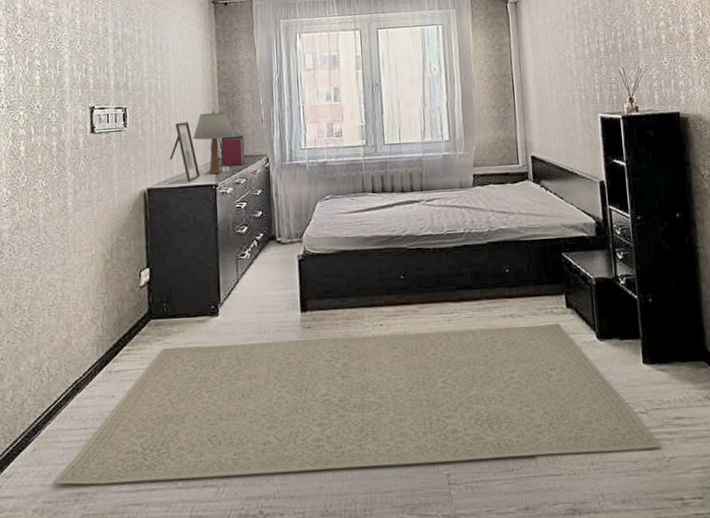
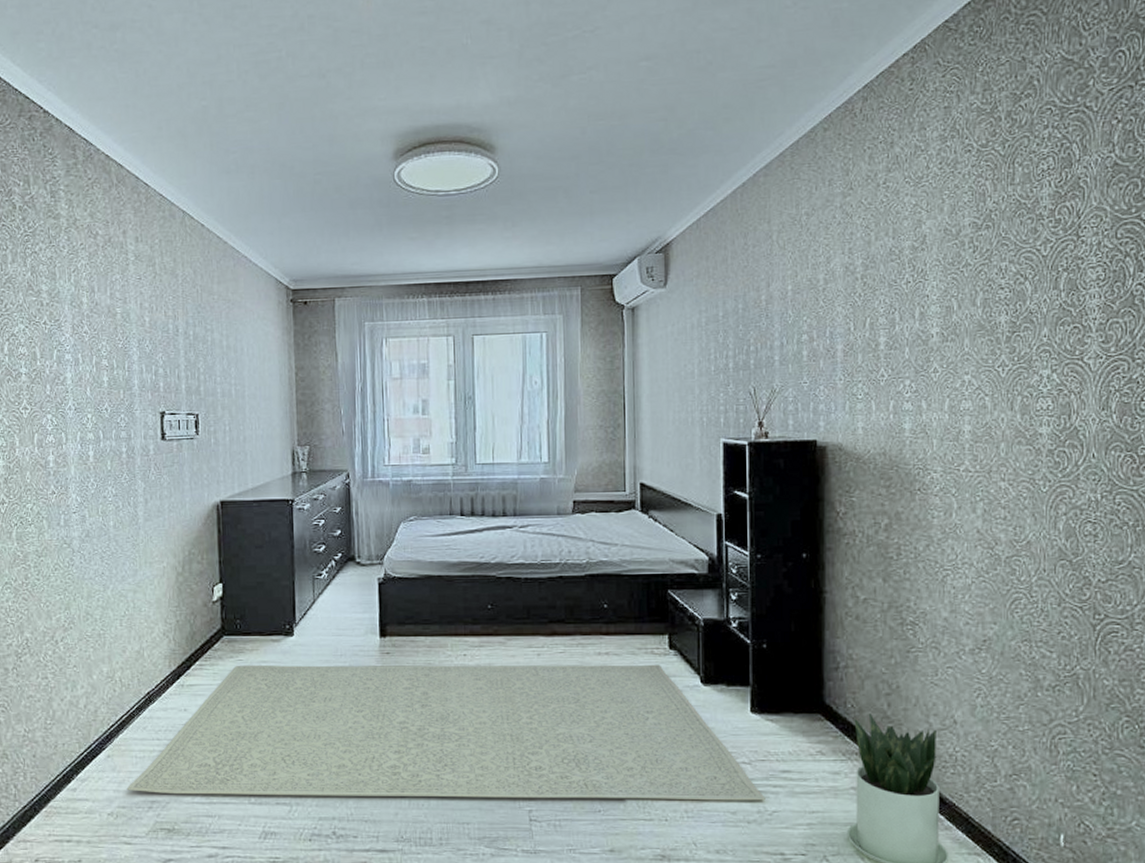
picture frame: present [170,122,200,183] -> none [244,431,276,496]
table lamp: present [192,110,235,175] -> none [268,420,314,489]
books: present [221,135,246,166] -> none [298,448,324,481]

